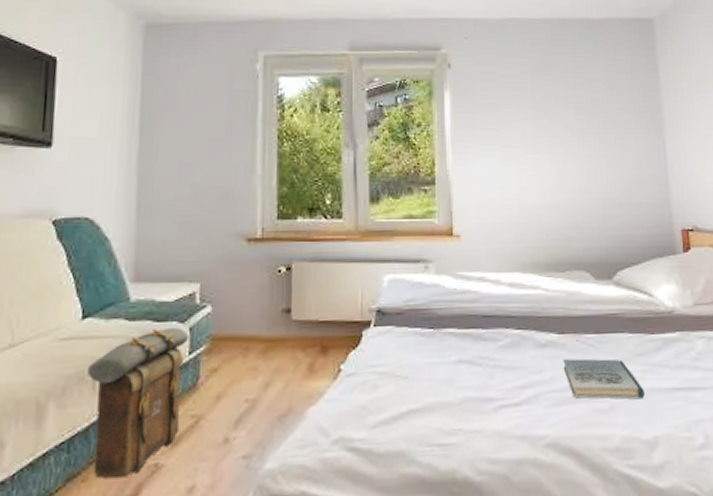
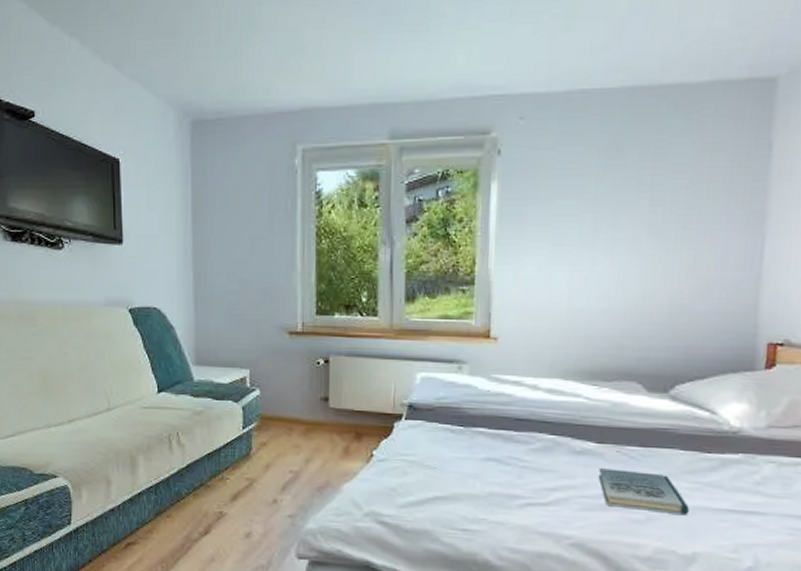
backpack: present [87,327,189,479] -> none [165,405,242,519]

